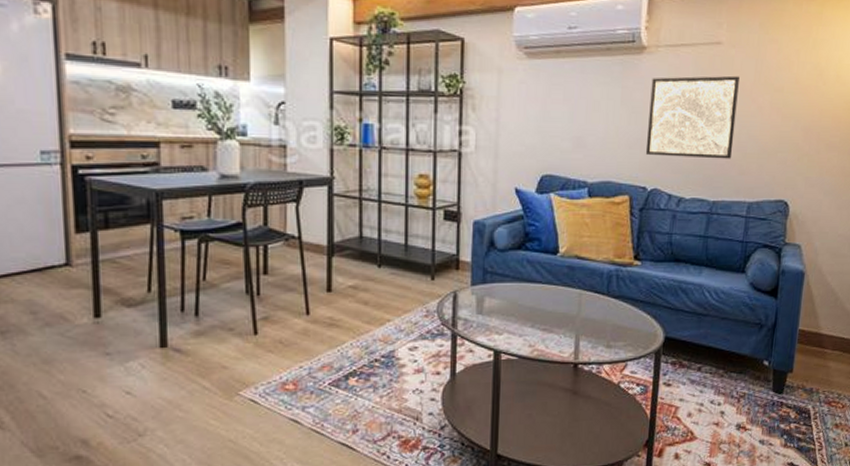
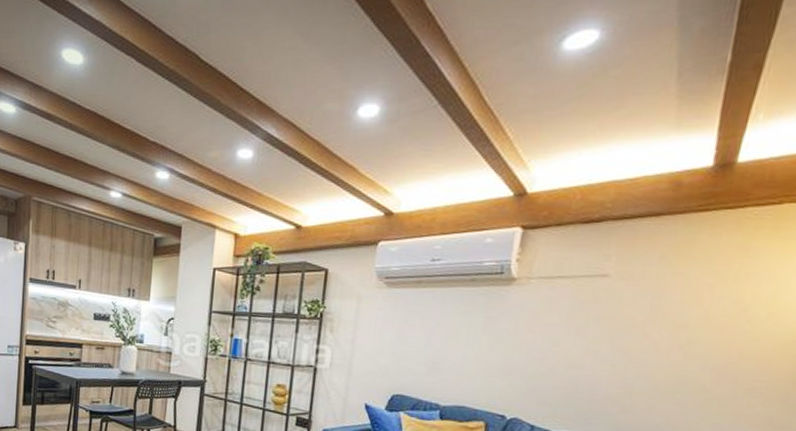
wall art: present [645,75,740,159] -> none [506,308,629,396]

